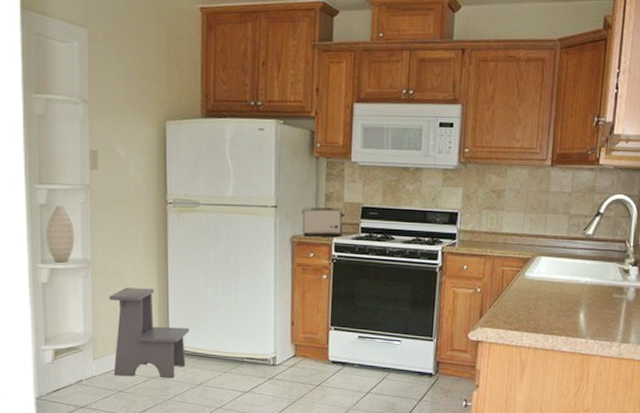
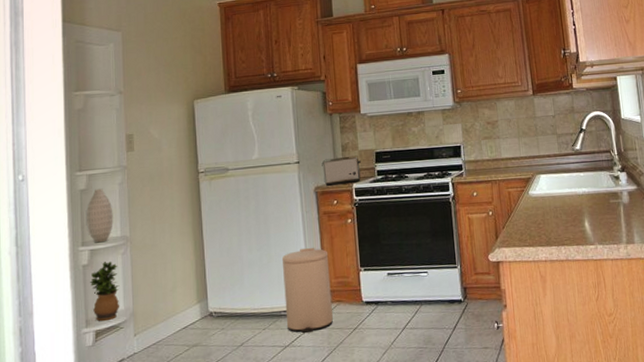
potted plant: none [49,283,80,341] -> present [89,261,120,321]
step stool: present [108,287,189,378] -> none [147,255,227,349]
pedal bin: none [248,299,299,383] -> present [282,248,333,334]

